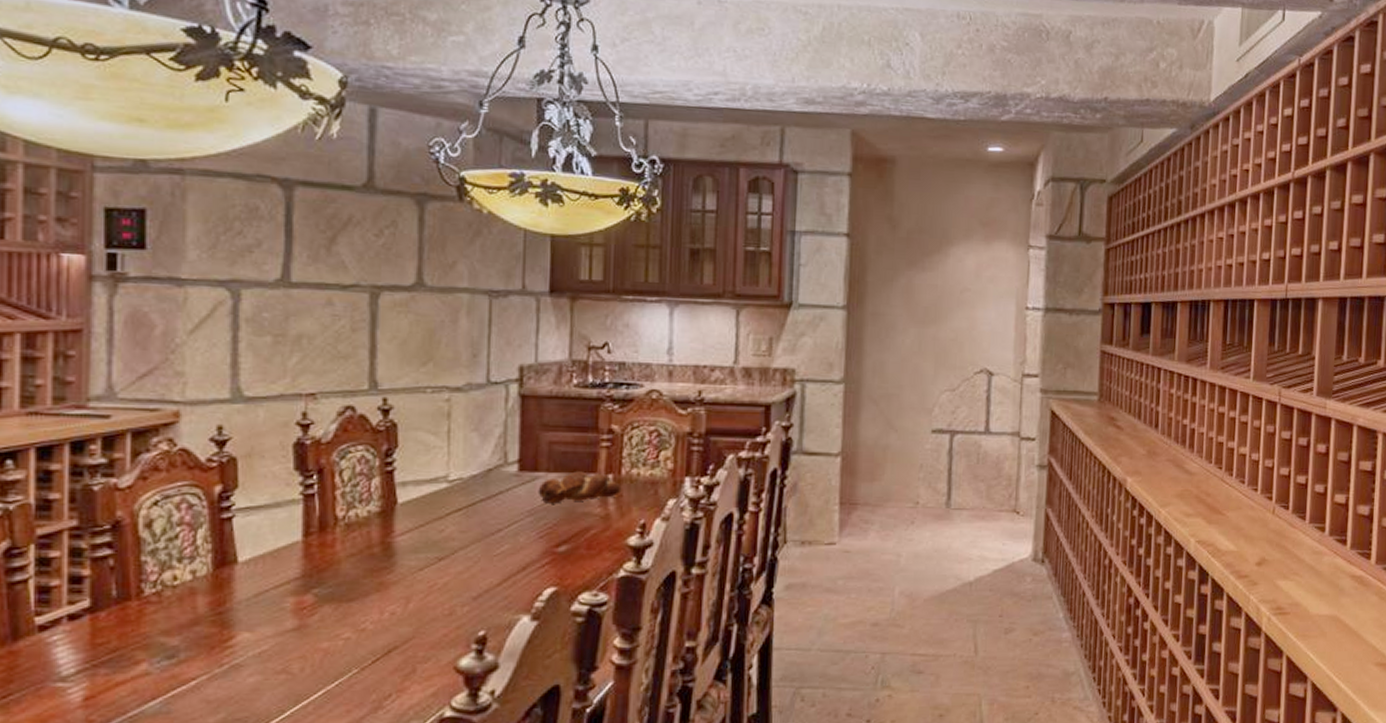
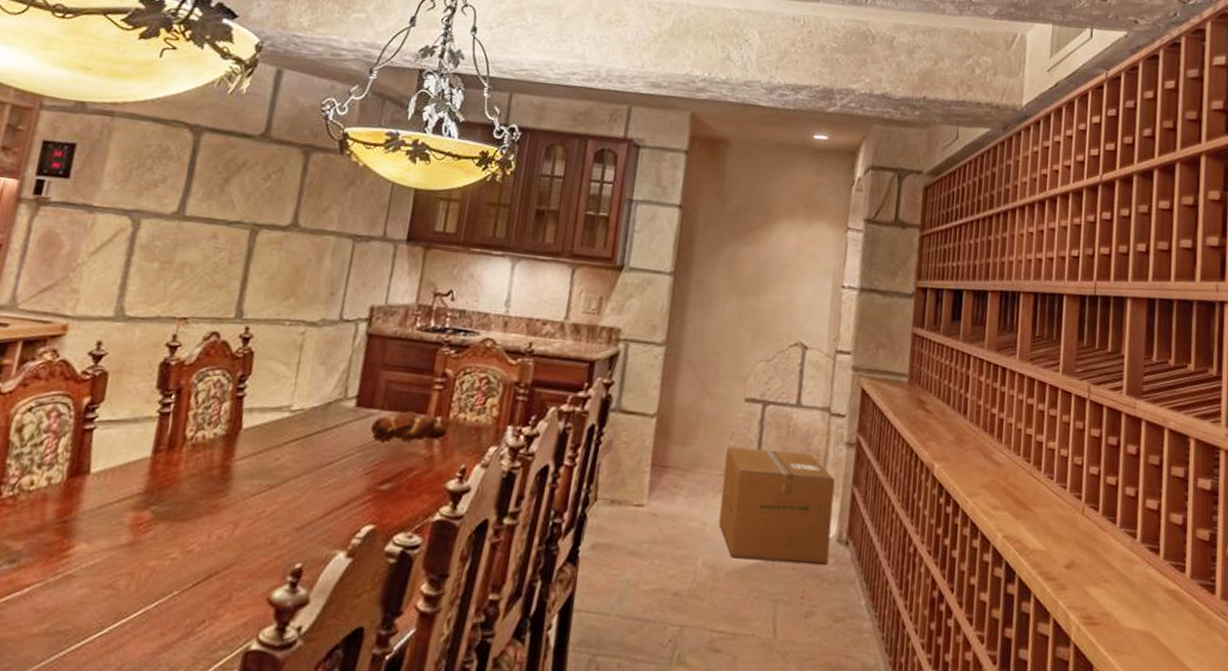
box: none [913,478,1028,586] -> present [719,446,835,565]

